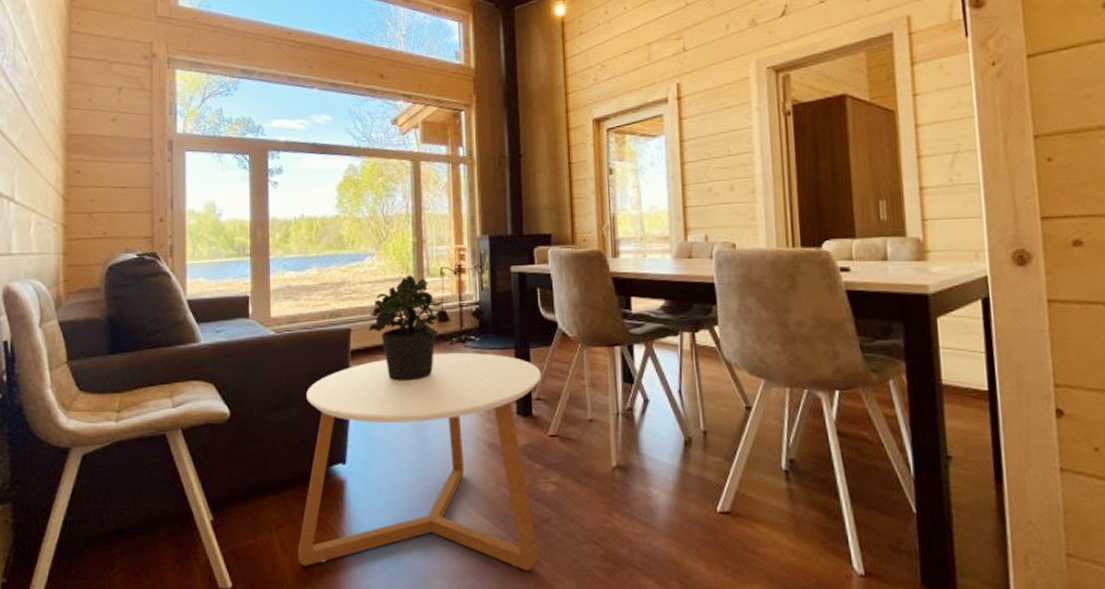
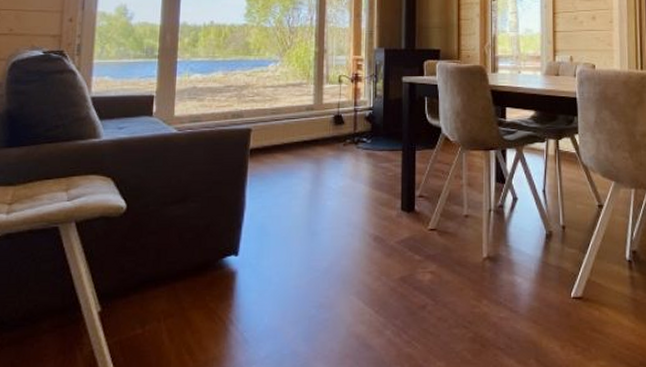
coffee table: present [297,352,542,570] -> none [184,153,425,354]
potted plant: present [369,275,442,381] -> none [268,81,338,178]

